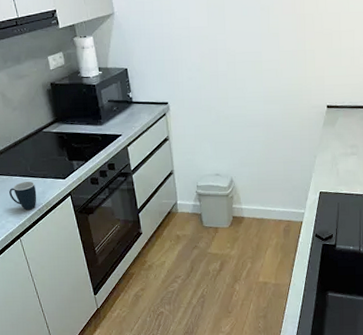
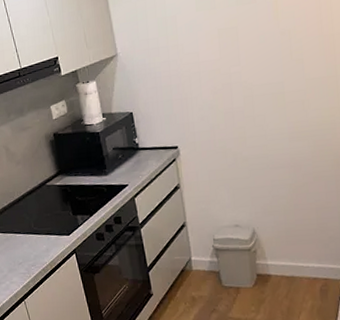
mug: present [9,181,37,210] -> none [13,238,41,270]

